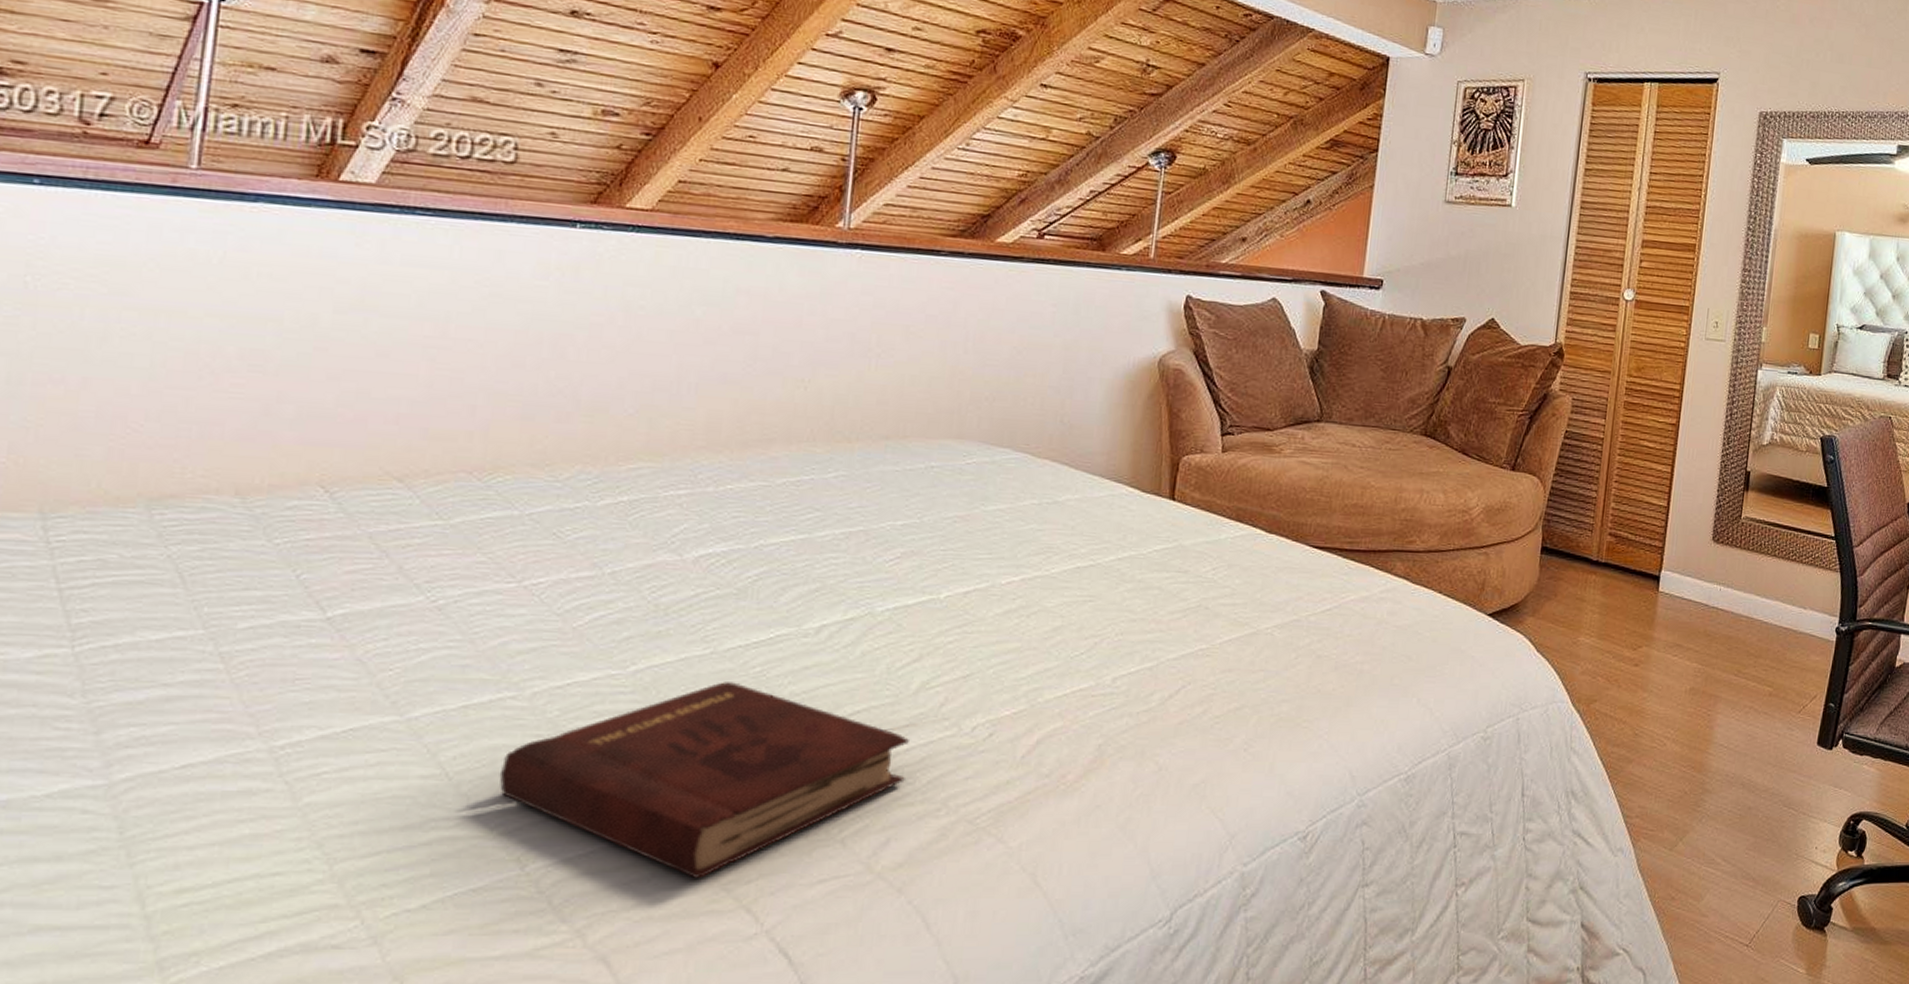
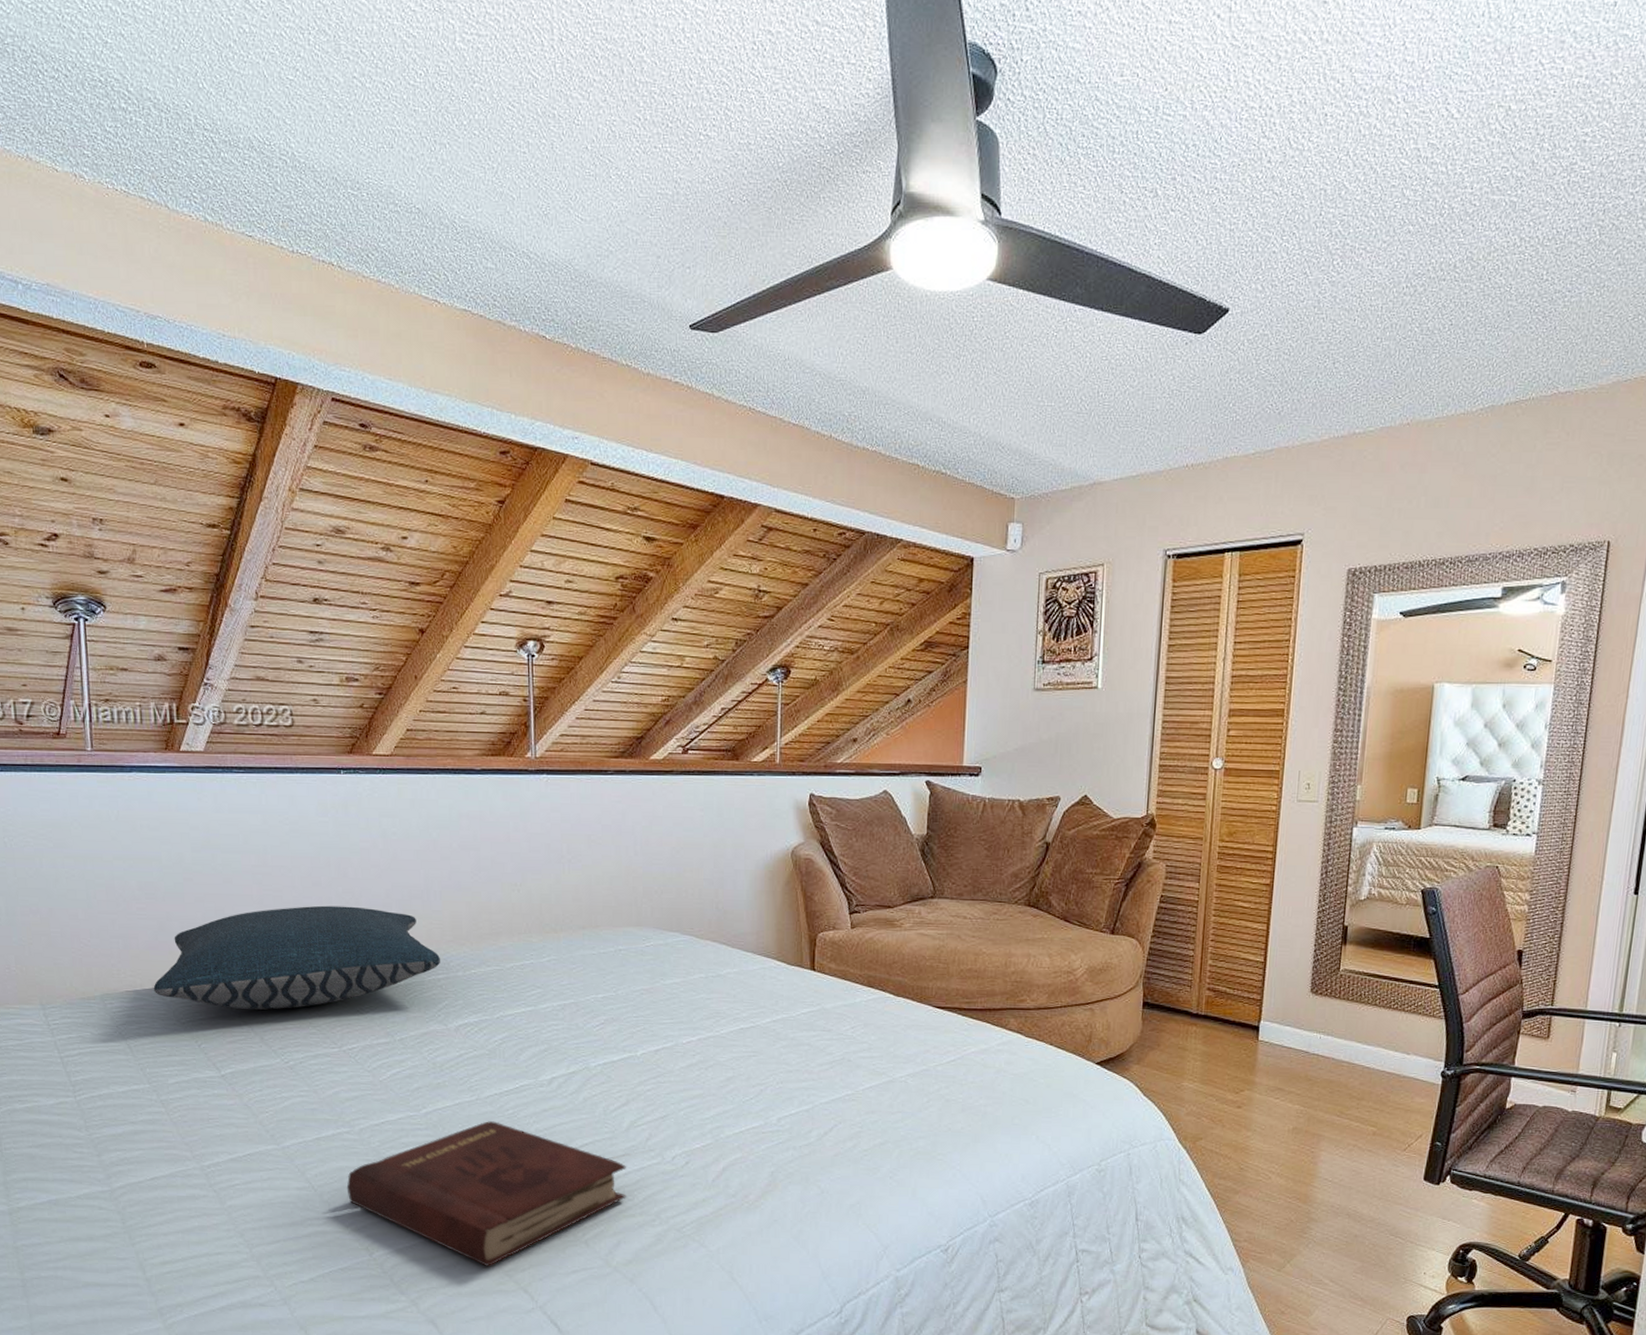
pillow: none [236,393,686,529] -> present [153,905,441,1010]

